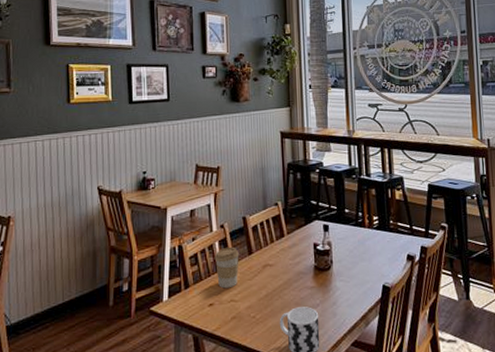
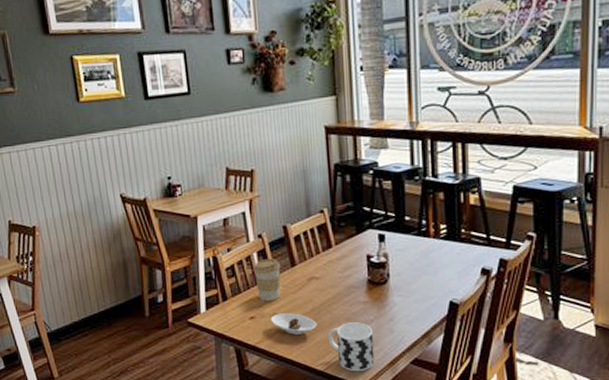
saucer: none [228,299,270,321] -> present [270,313,317,335]

